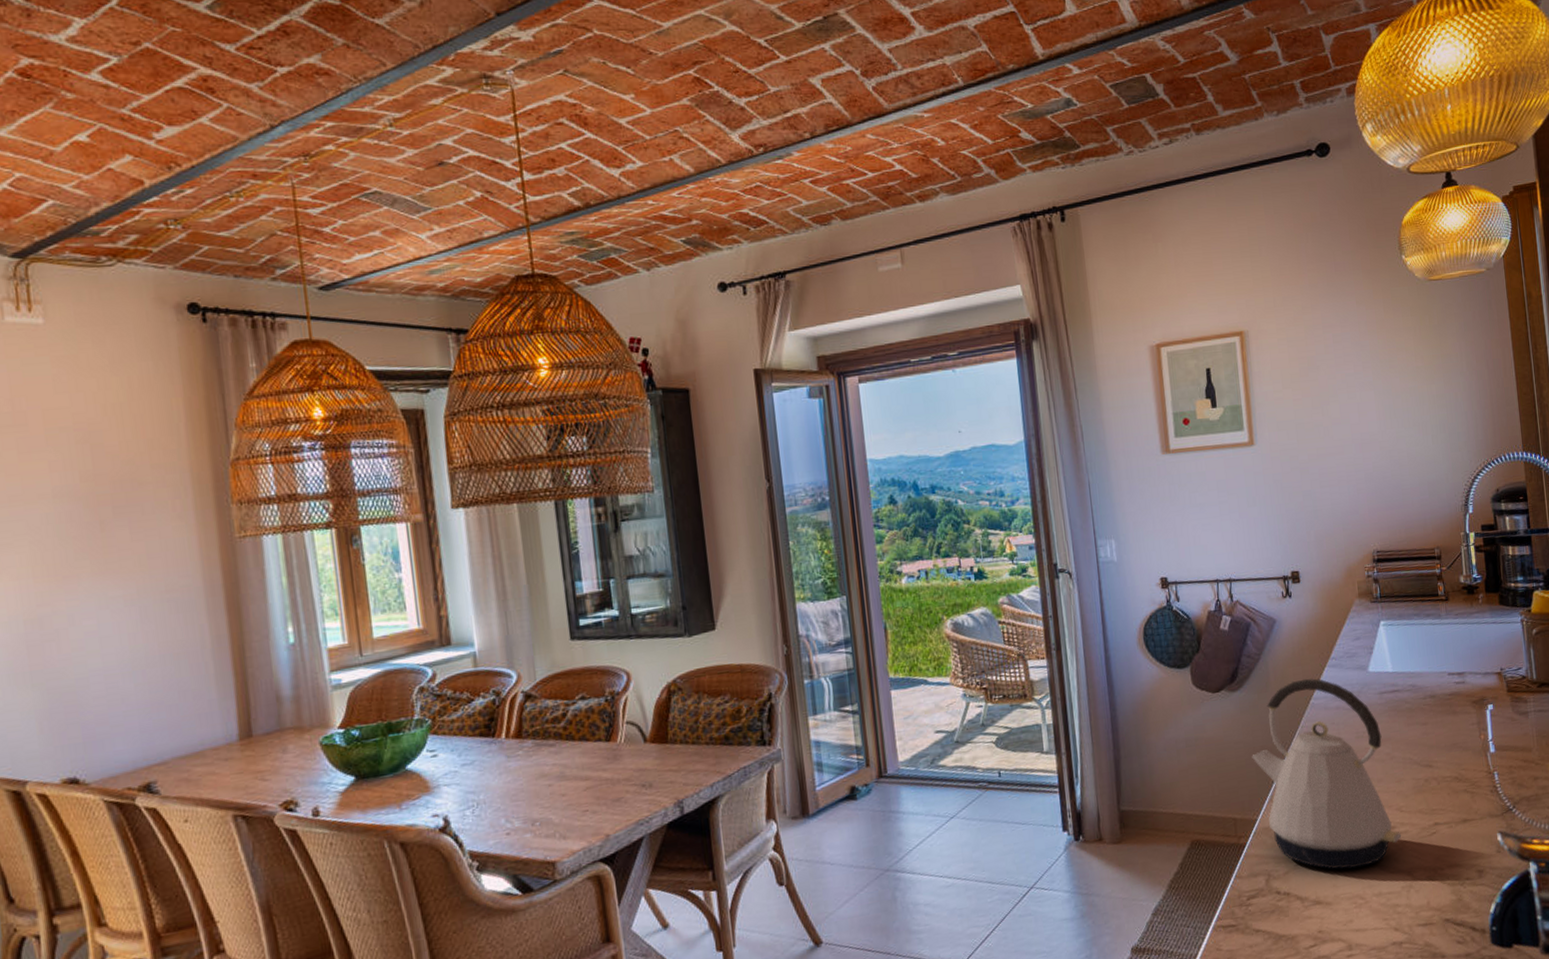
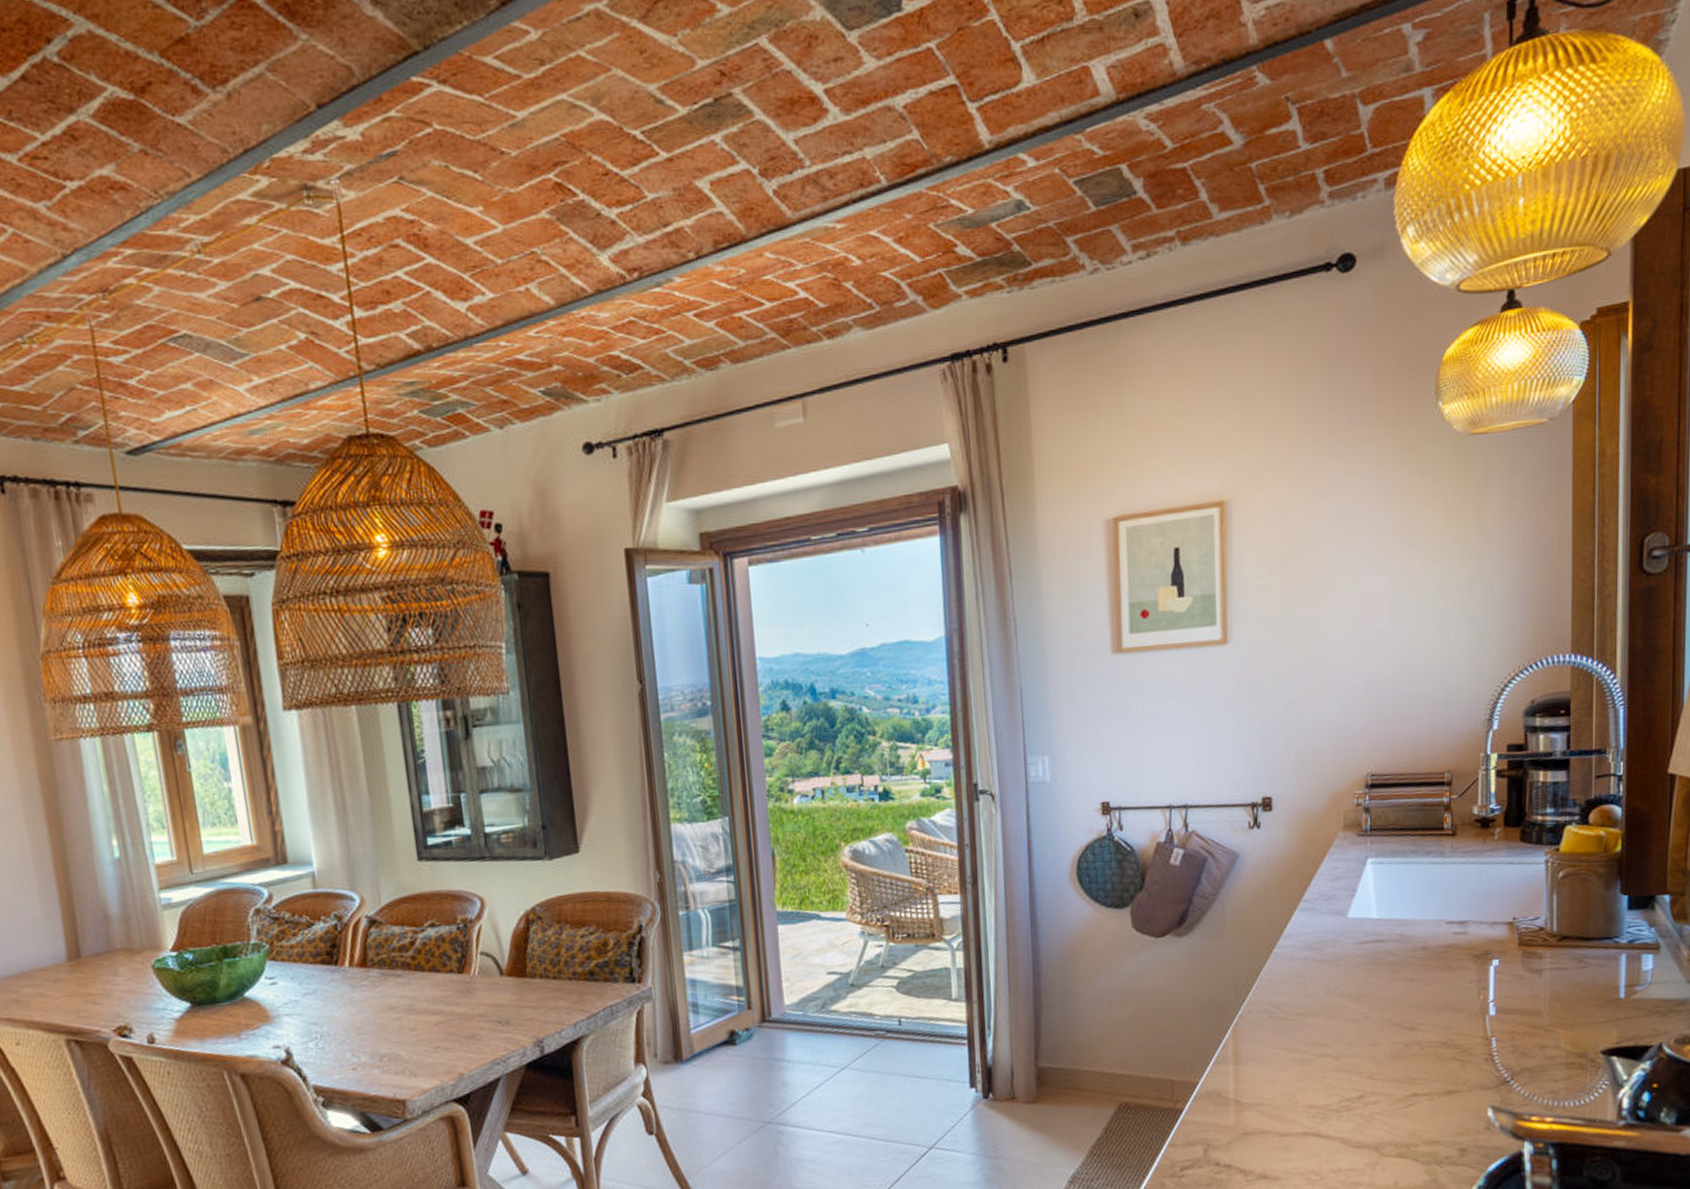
kettle: present [1252,678,1402,870] -> none [1198,923,1371,1142]

